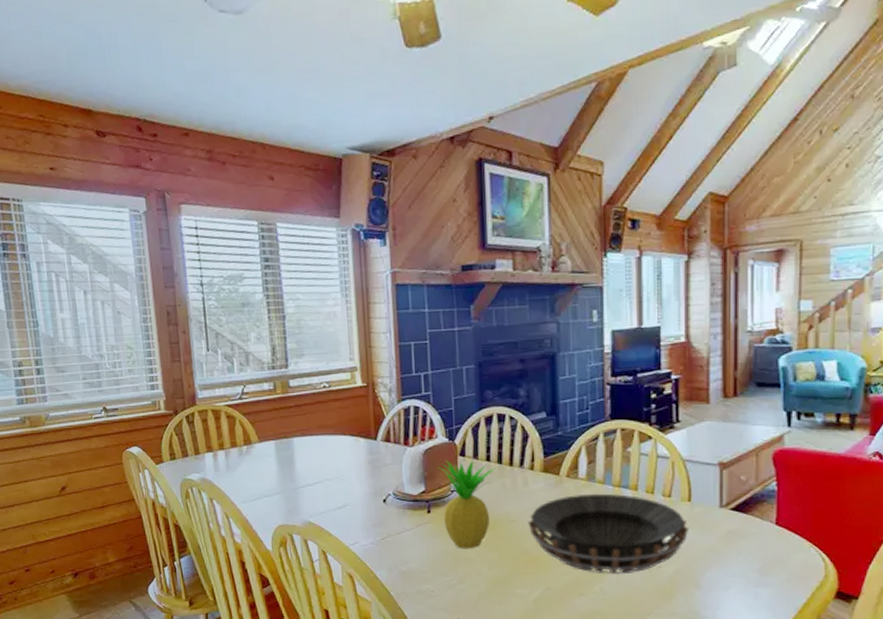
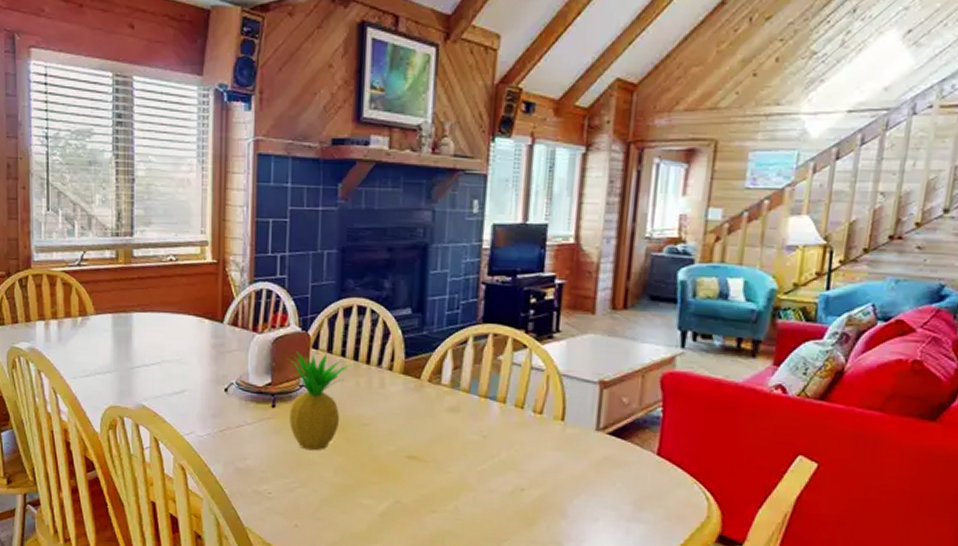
decorative bowl: present [528,493,690,575] -> none [381,402,560,494]

